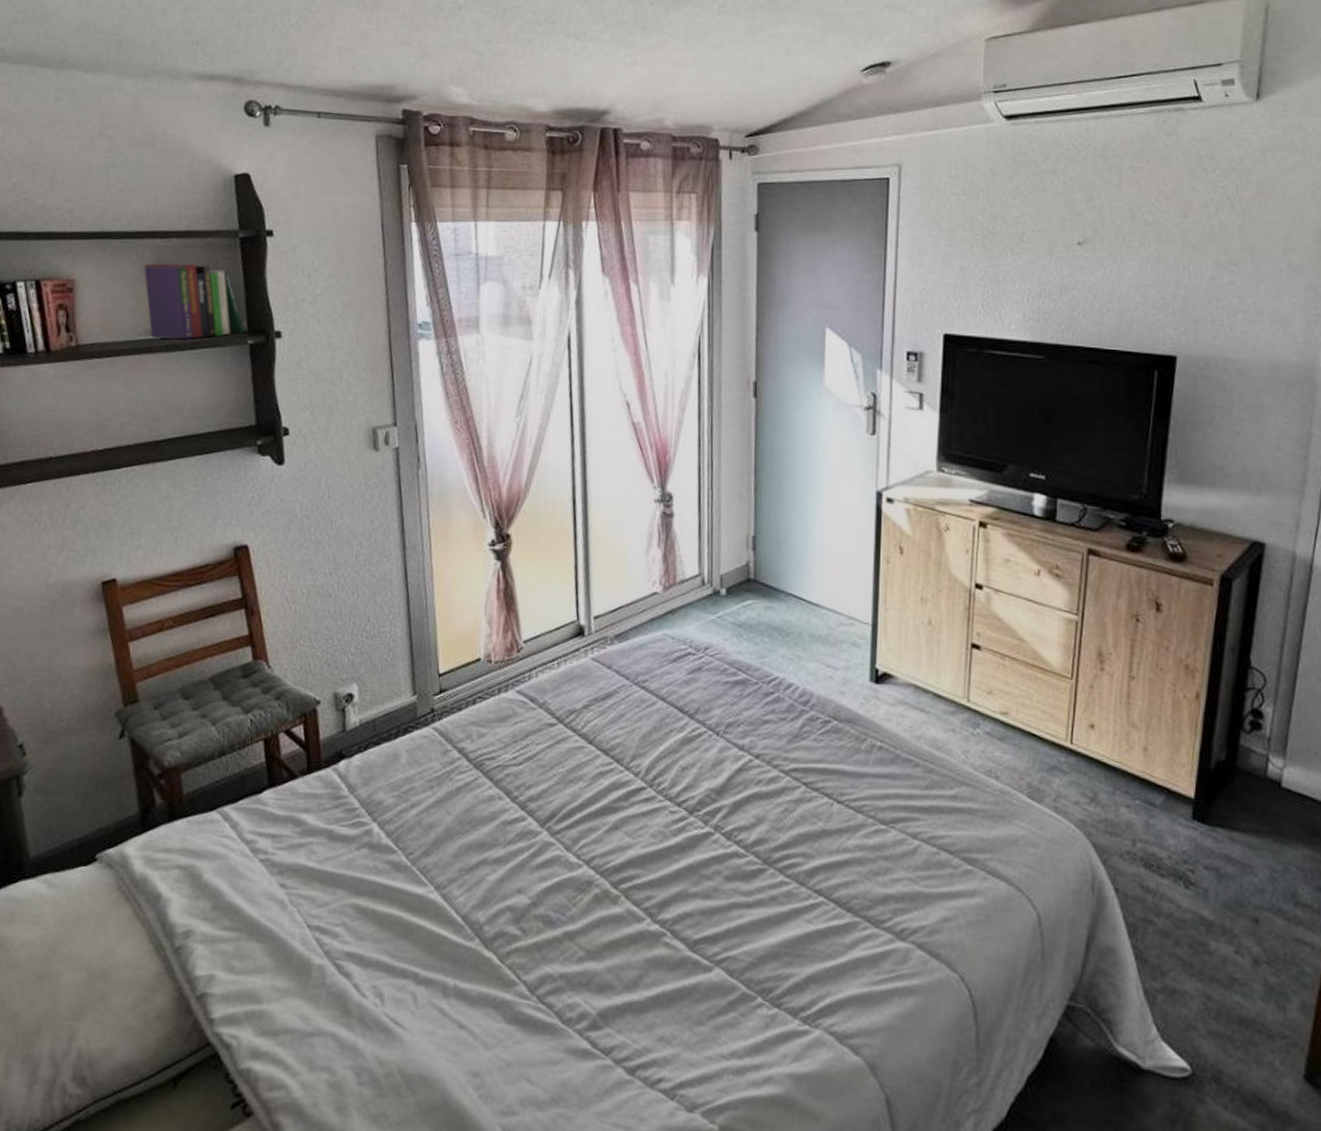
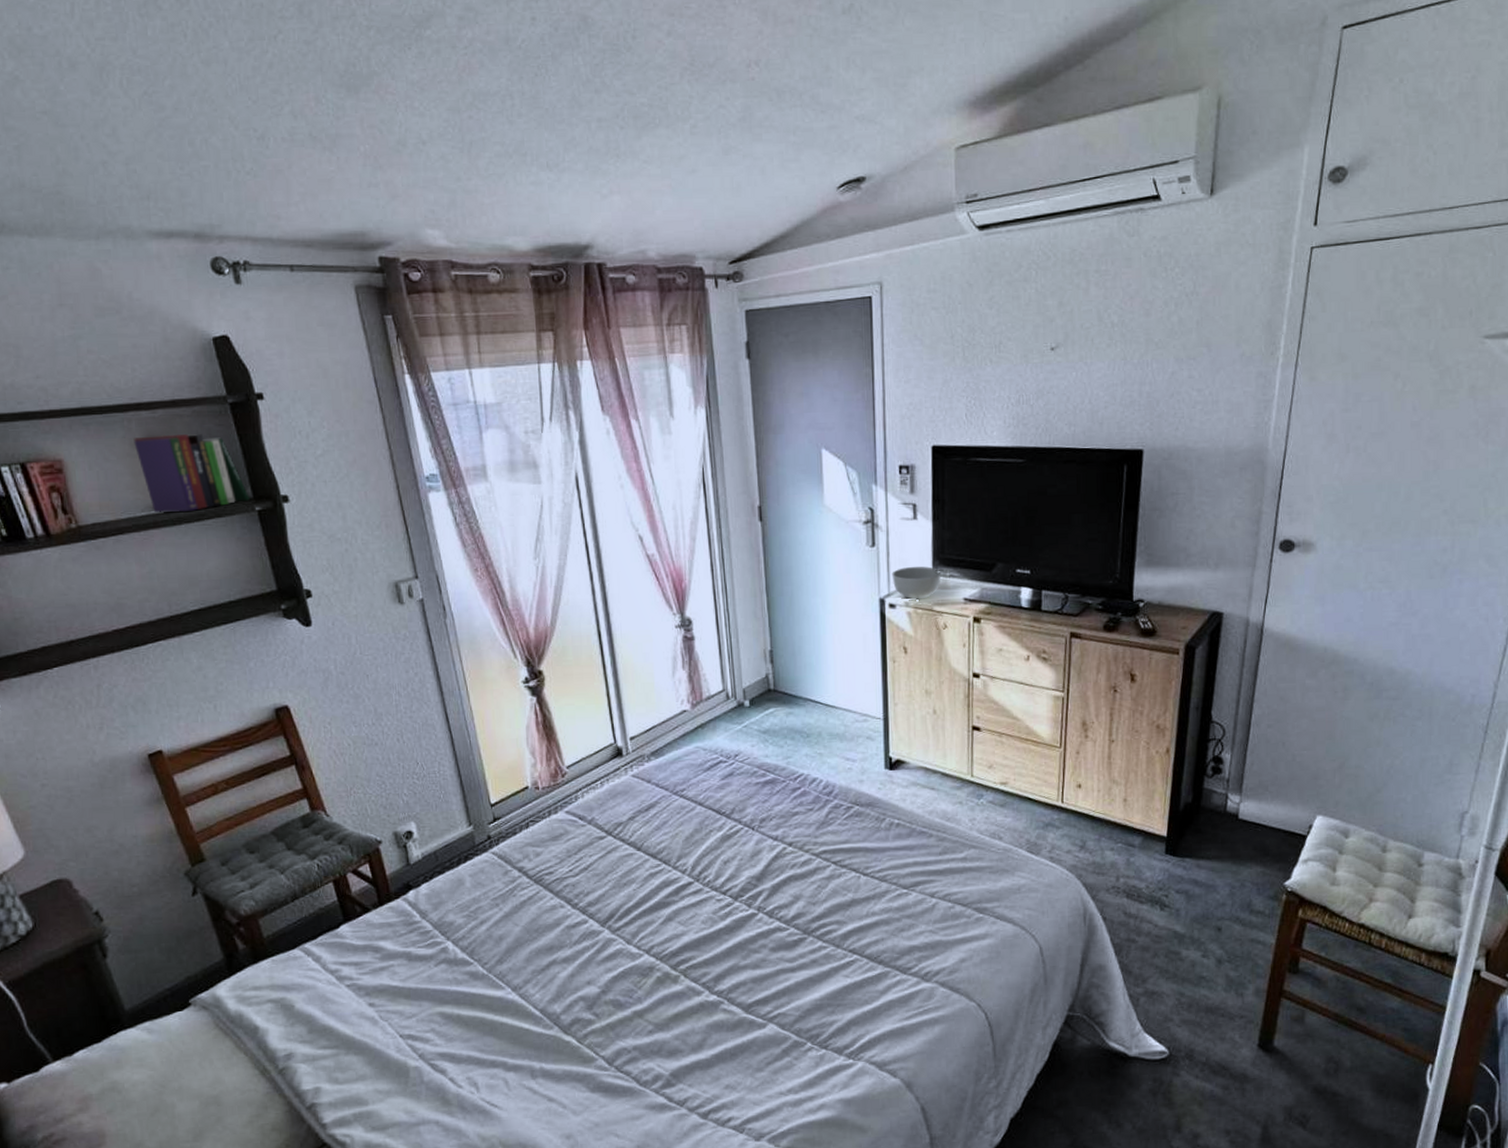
bowl: none [891,459,946,497] -> present [892,566,941,600]

